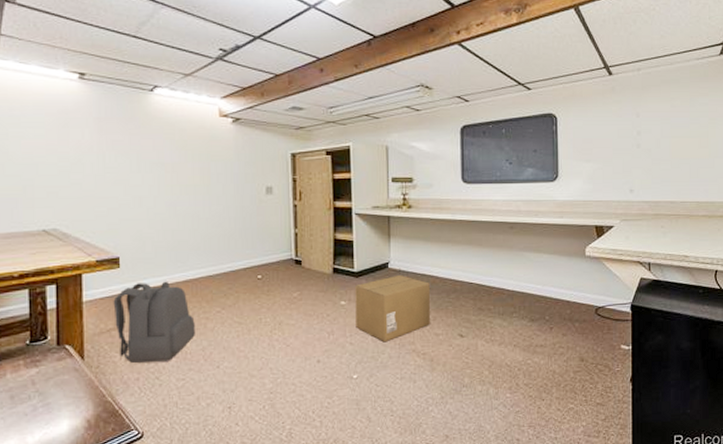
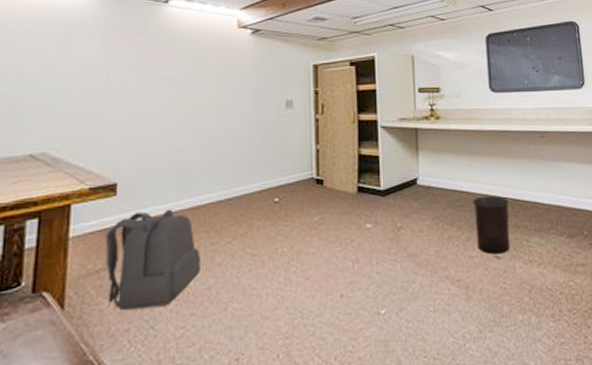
box: present [355,275,430,343] -> none [382,192,463,270]
waste bin: none [440,280,475,333] -> present [472,195,511,255]

